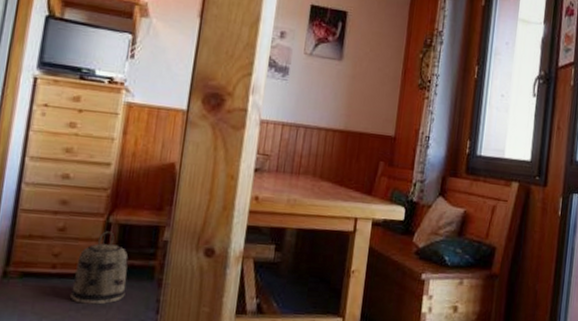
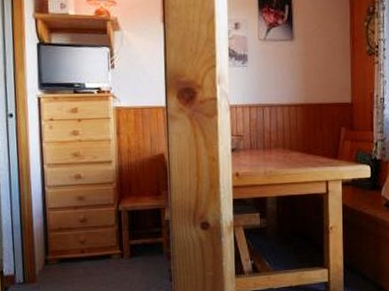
basket: present [71,231,129,305] -> none [99,218,143,279]

